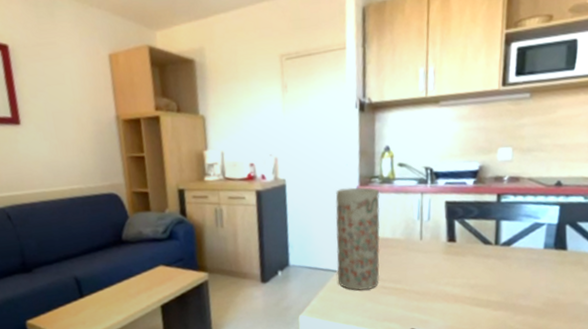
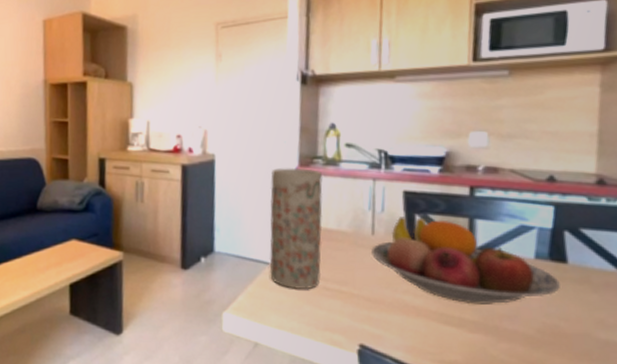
fruit bowl: none [420,222,561,289] -> present [371,217,560,304]

